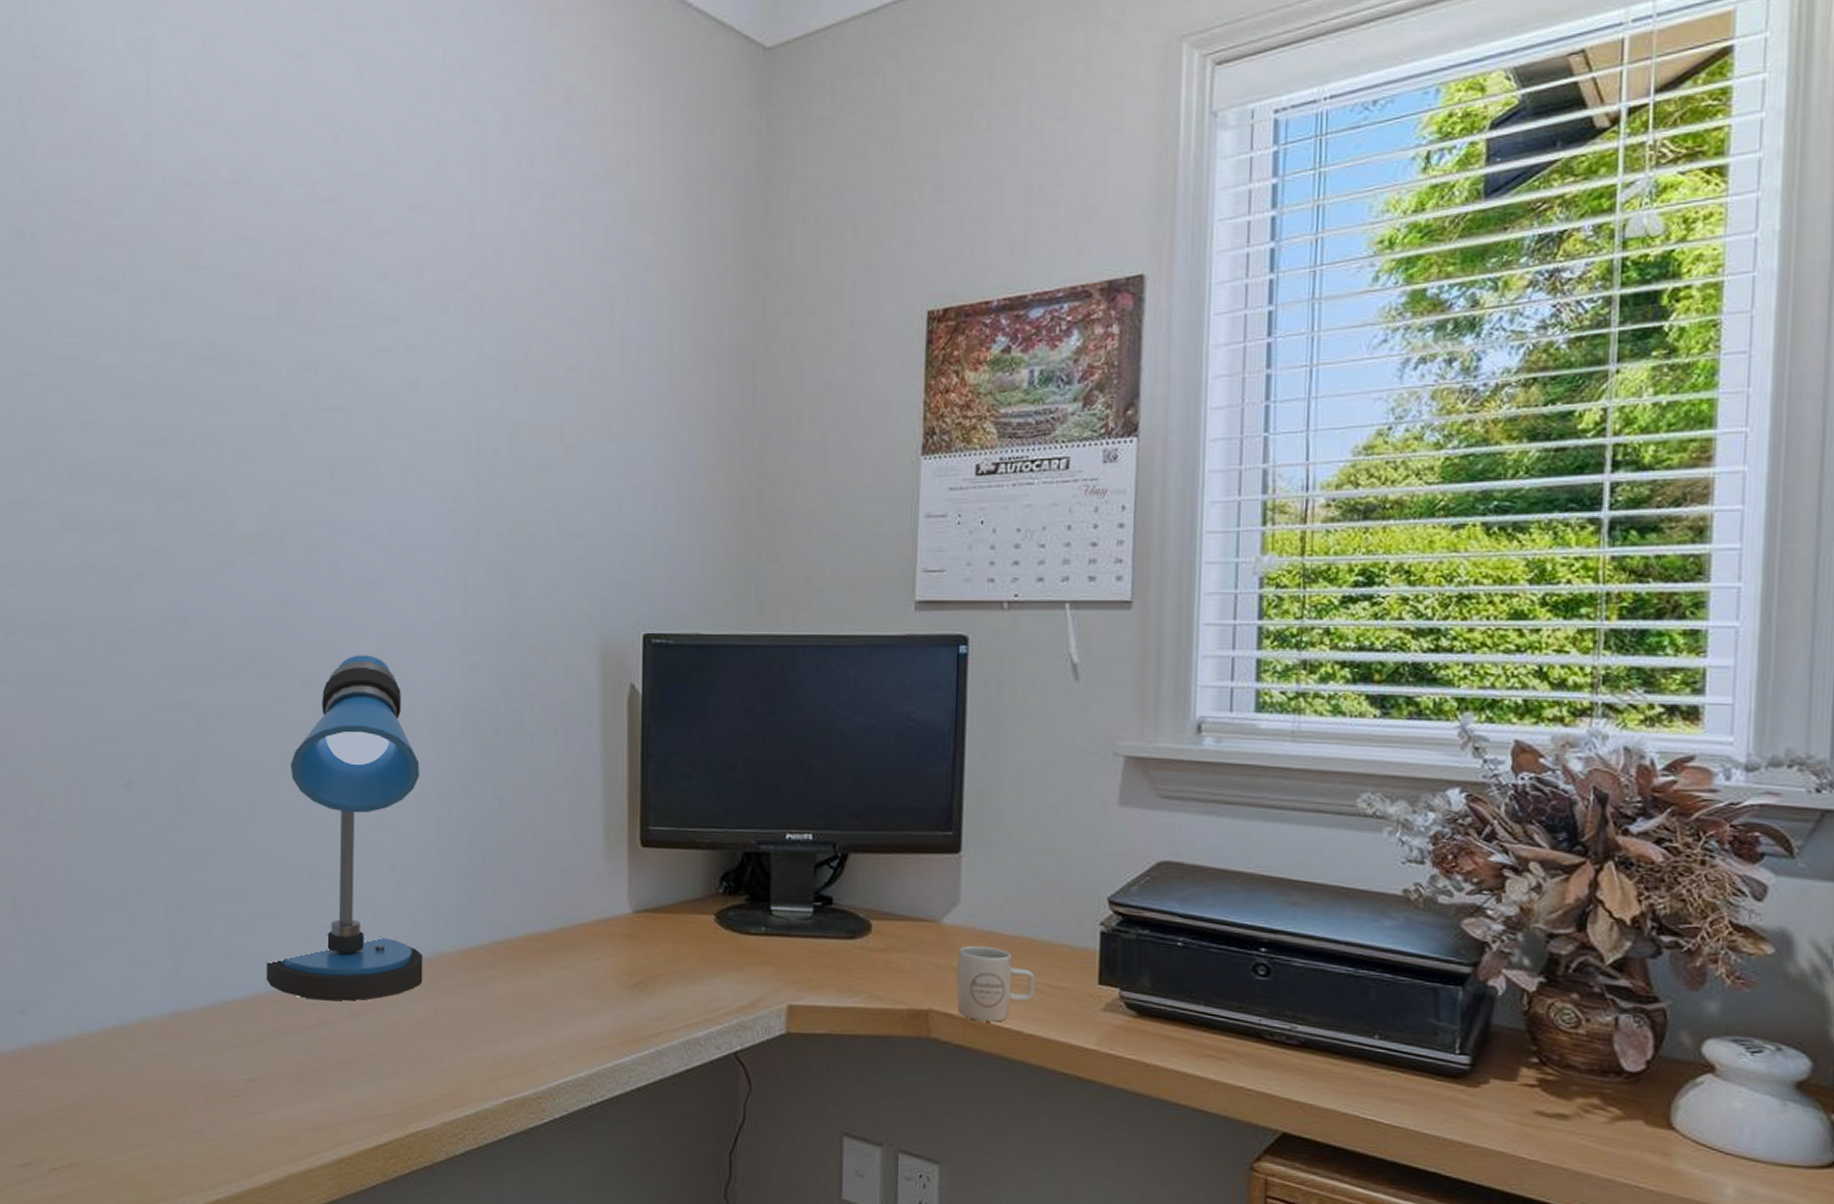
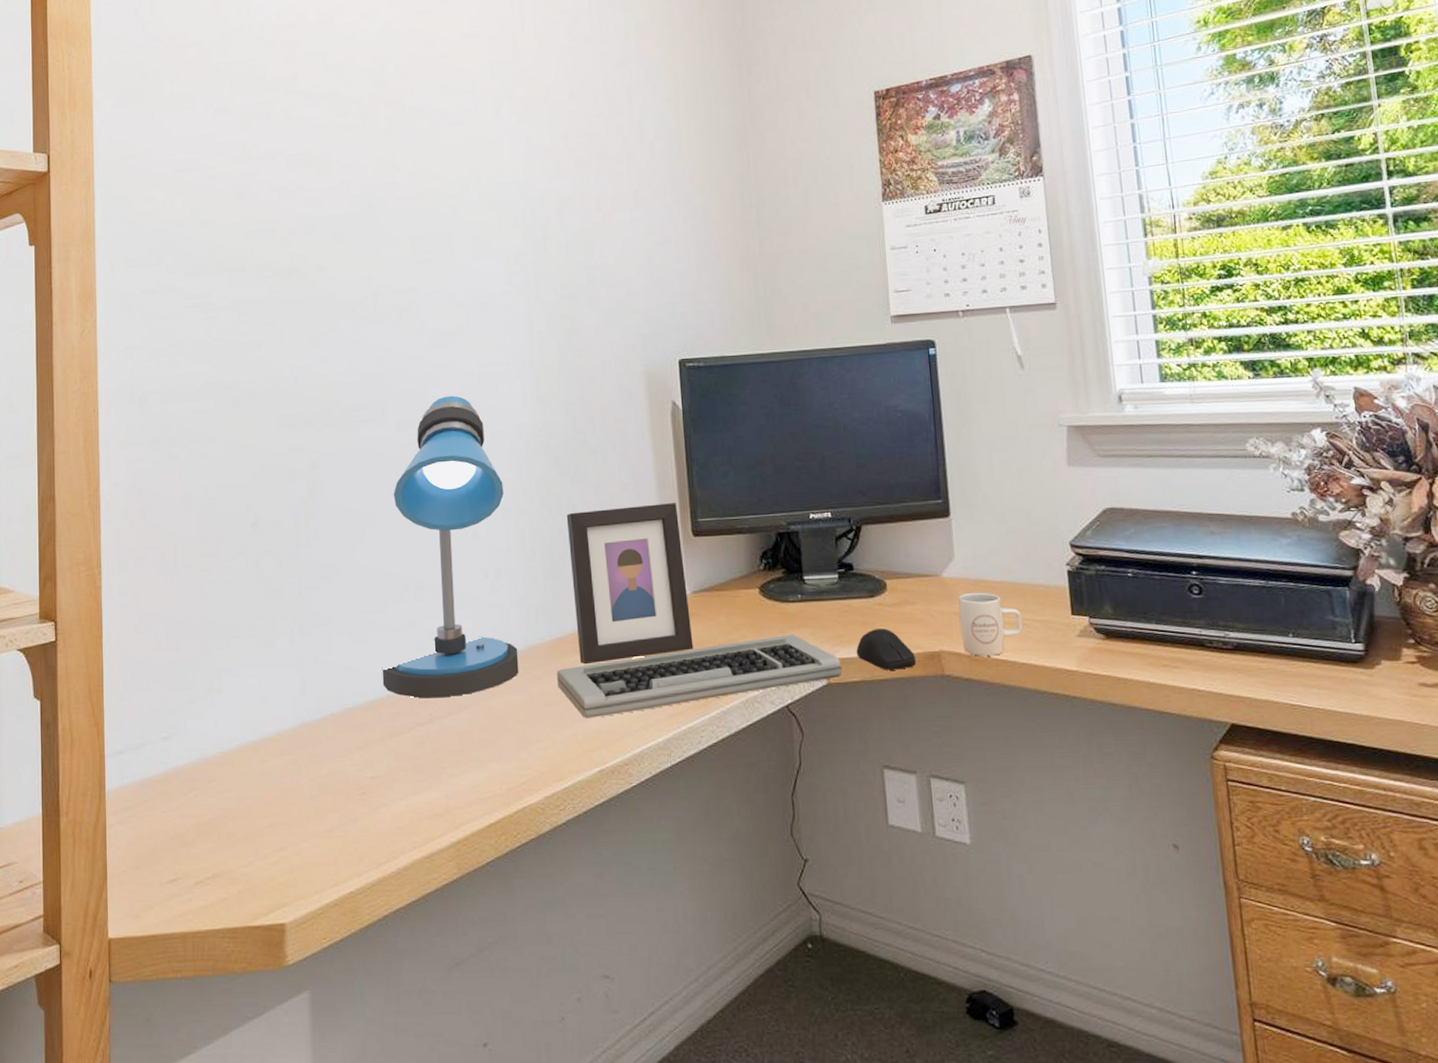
computer keyboard: none [466,971,806,1042] -> present [557,633,842,718]
picture frame: none [491,804,630,982] -> present [566,503,694,665]
computer mouse: none [825,976,898,1026] -> present [856,628,917,670]

